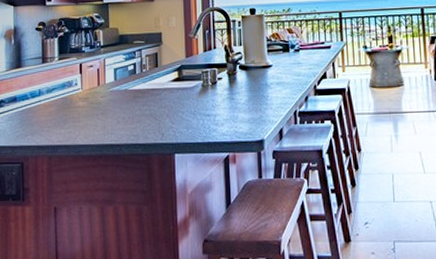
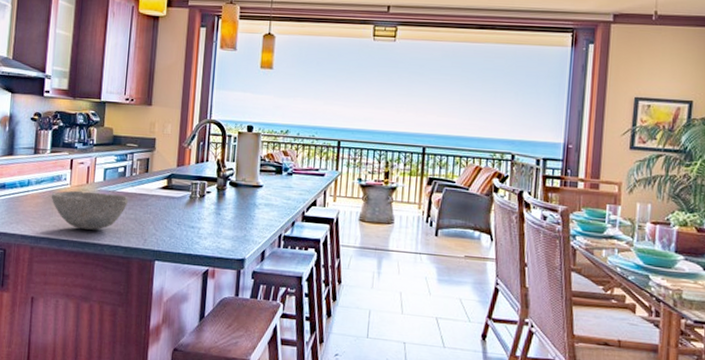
bowl: none [64,92,142,132] -> present [51,190,129,230]

